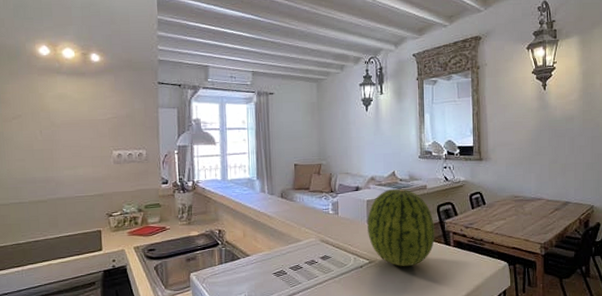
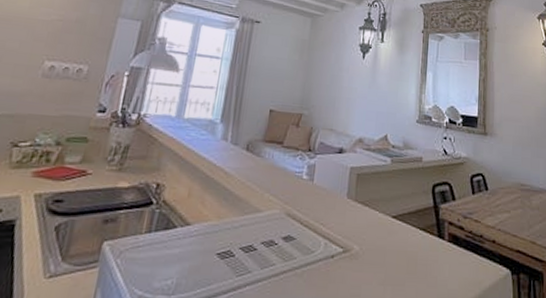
fruit: present [367,188,435,267] -> none [346,156,427,263]

